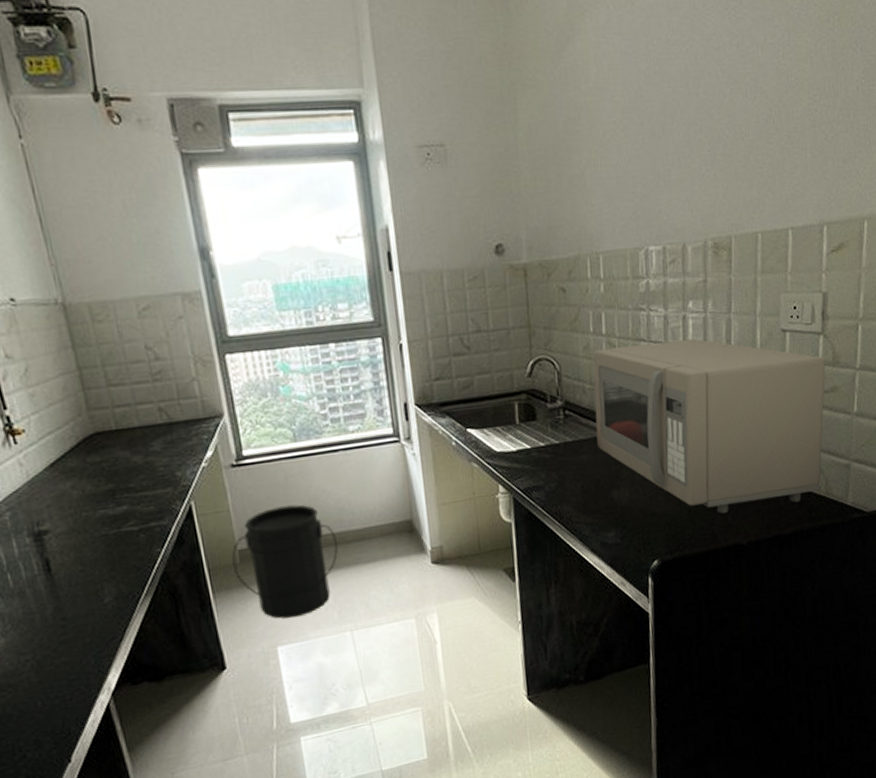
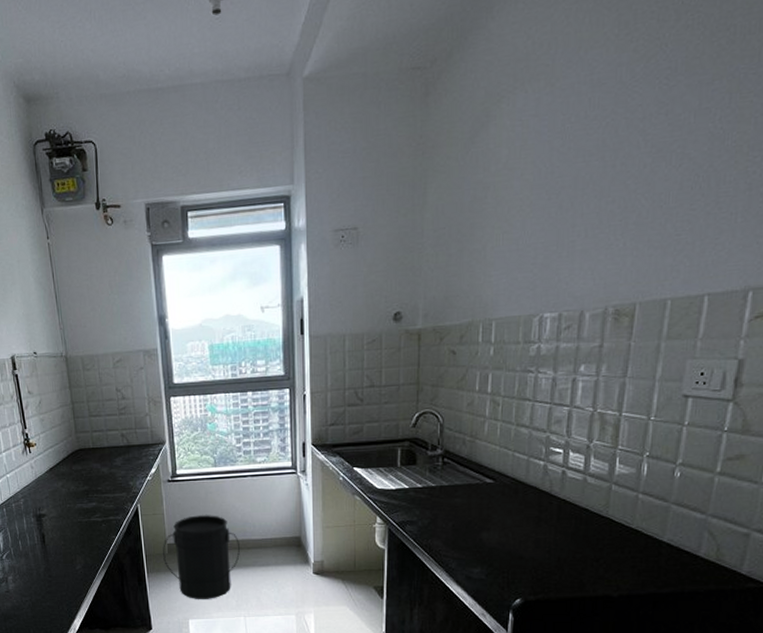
microwave: present [593,338,826,514] -> none [472,400,734,565]

